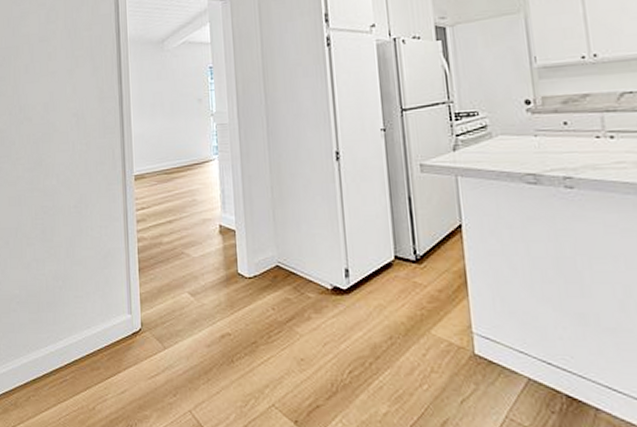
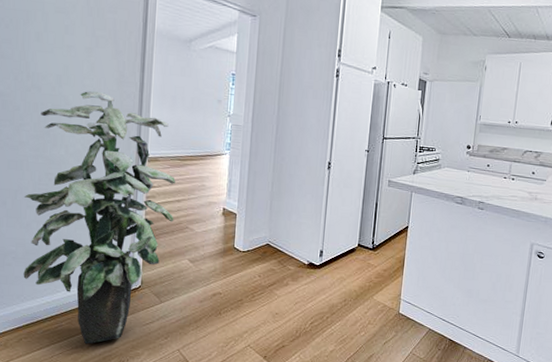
indoor plant: none [23,112,168,404] -> present [23,91,175,344]

